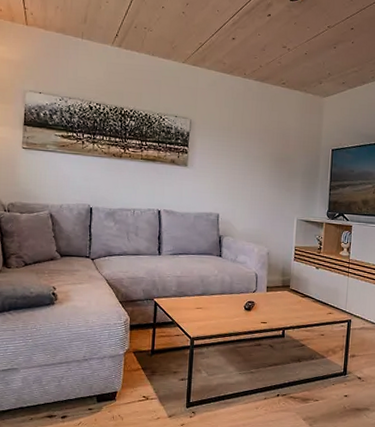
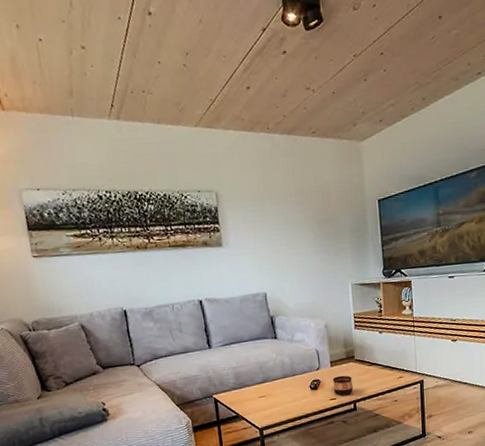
cup: none [265,301,285,322] -> present [332,375,353,396]

